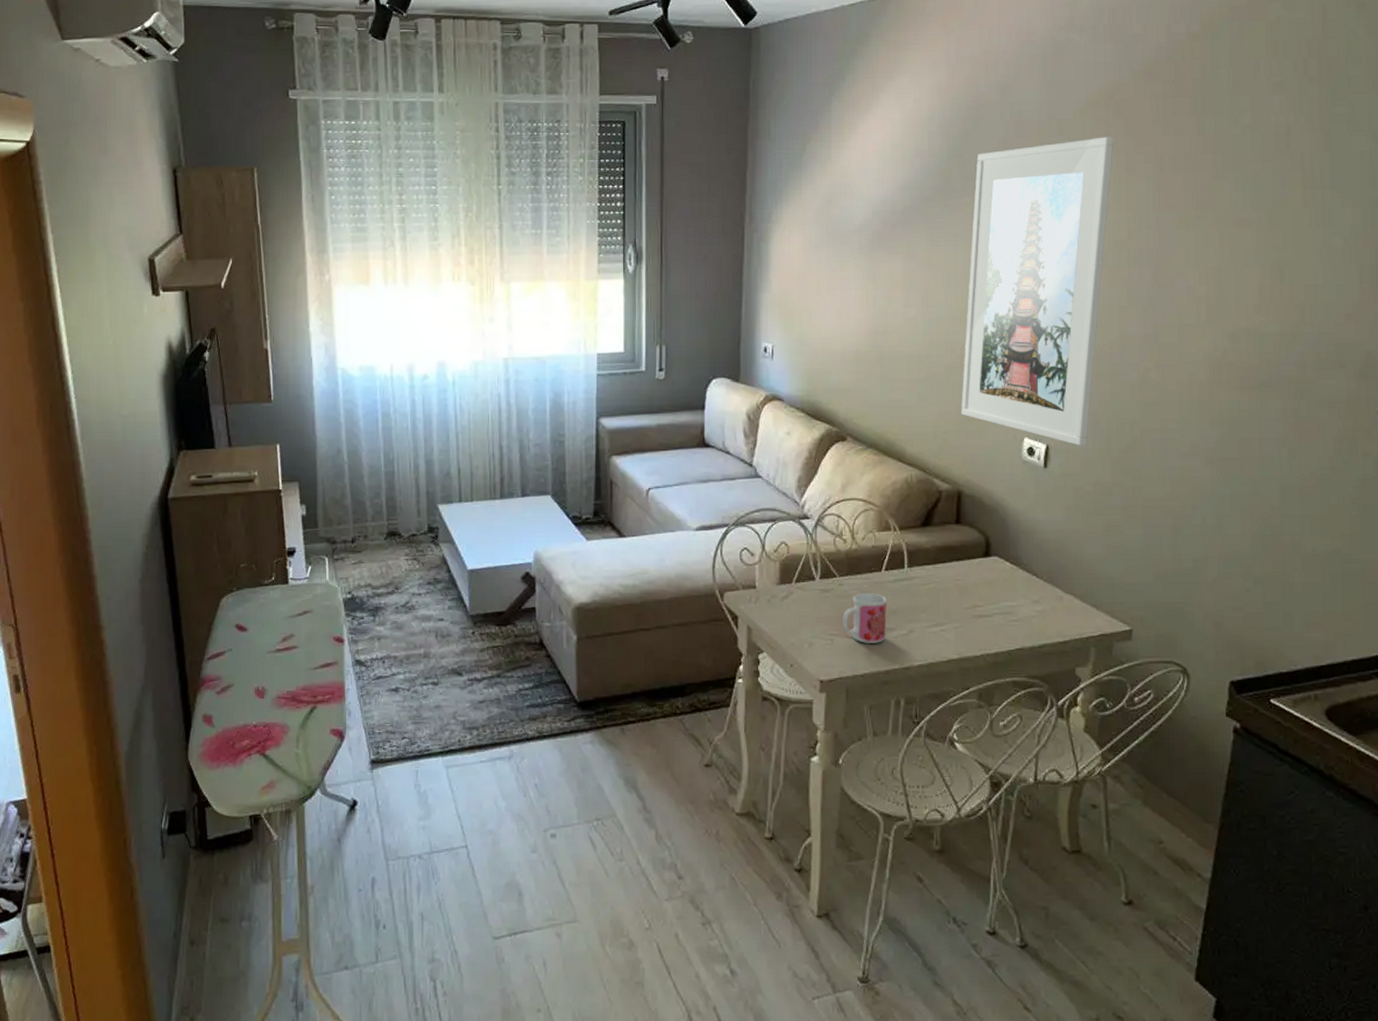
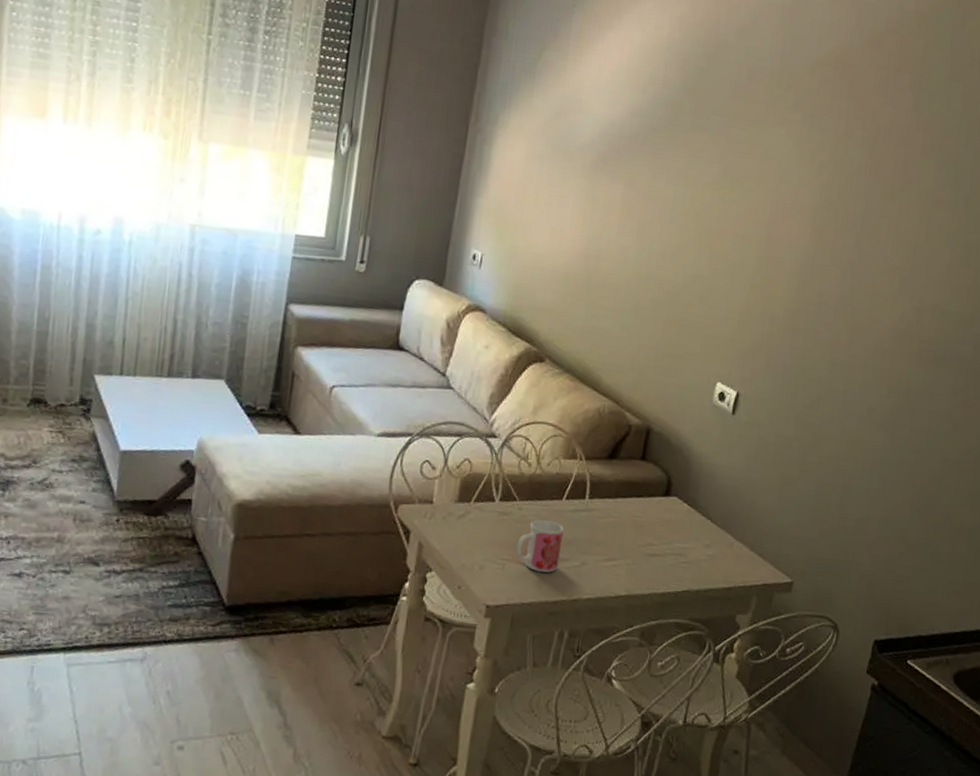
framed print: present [961,136,1114,446] -> none [660,92,838,398]

